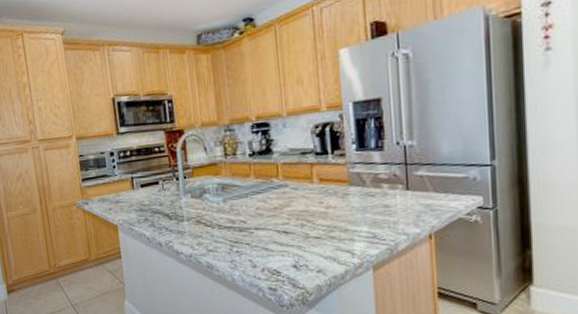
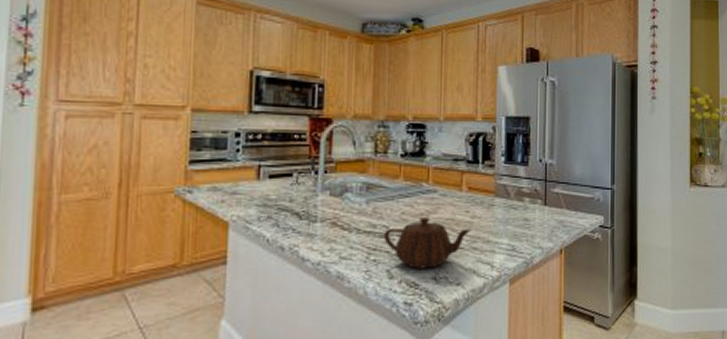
teapot: none [242,211,328,258] -> present [384,217,472,269]

